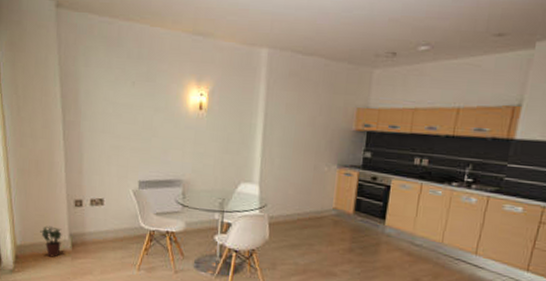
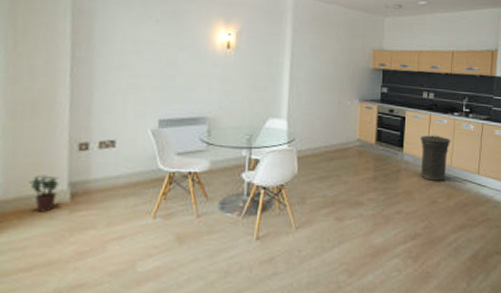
trash can: none [403,206,445,259] -> present [420,134,451,181]

